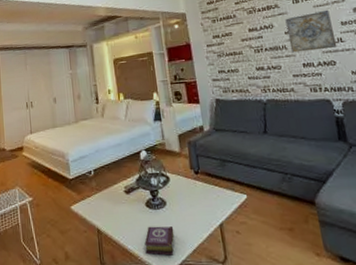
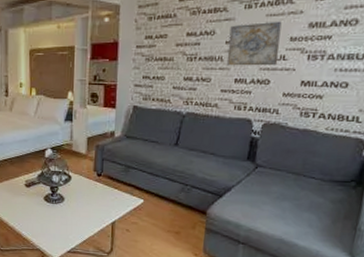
book: present [144,226,174,256] -> none [38,217,68,243]

